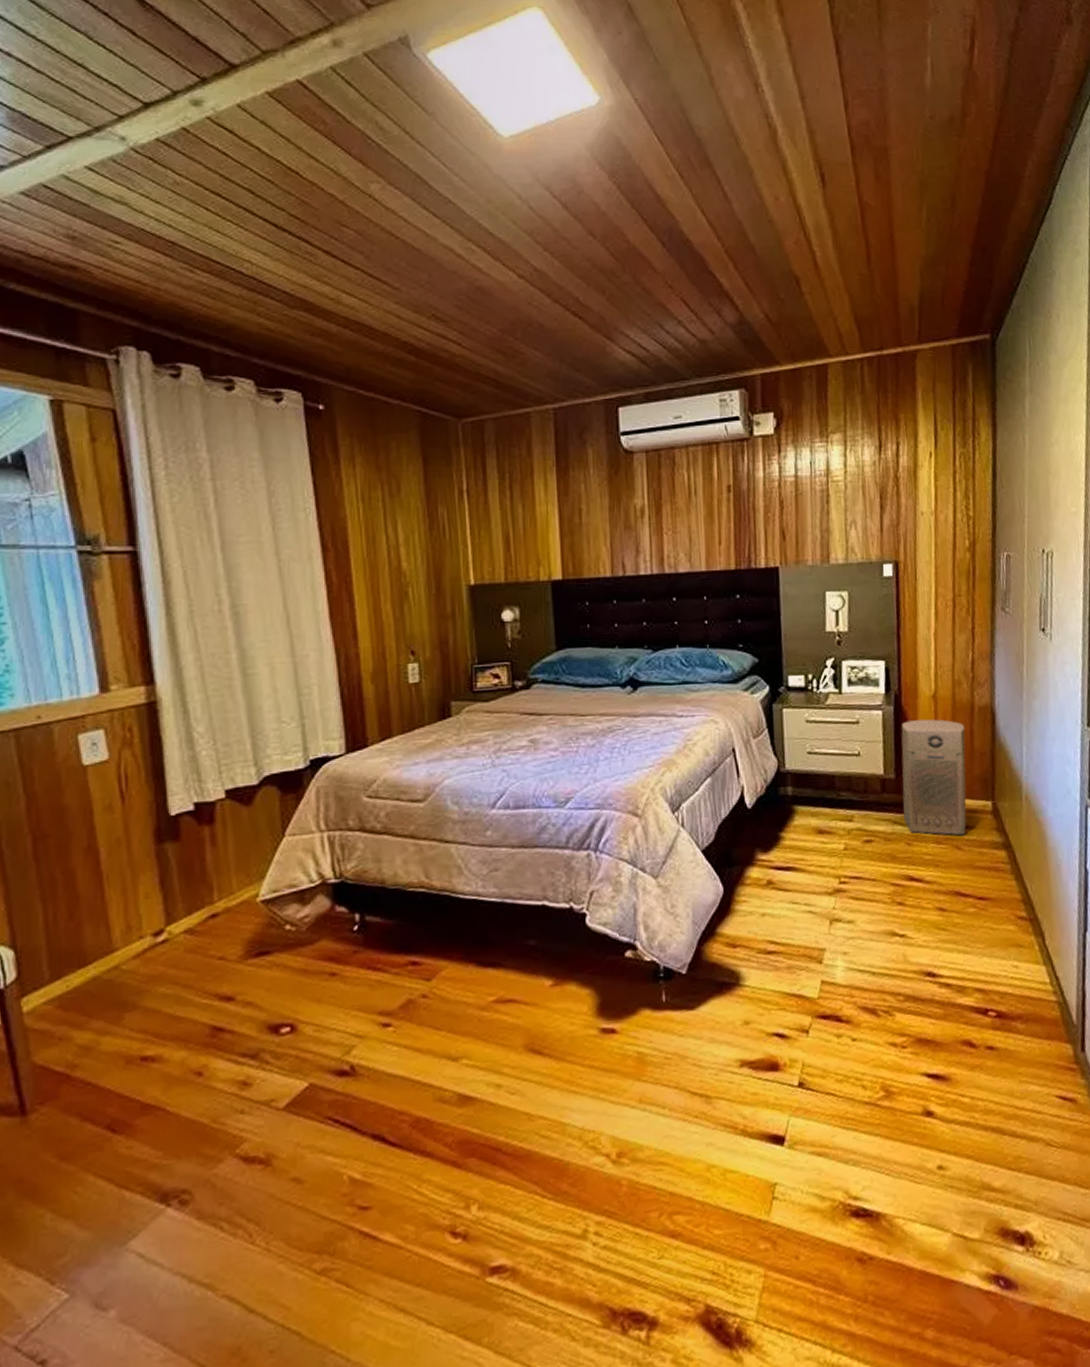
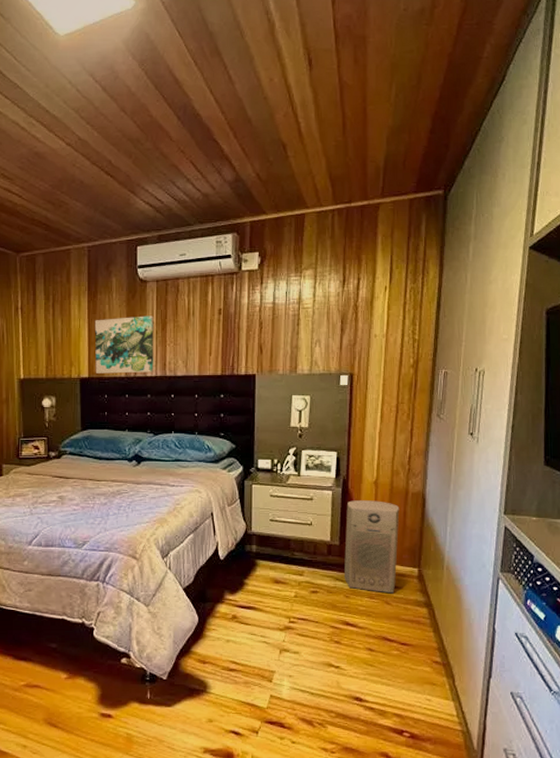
wall art: none [567,496,648,574] -> present [94,316,154,374]

